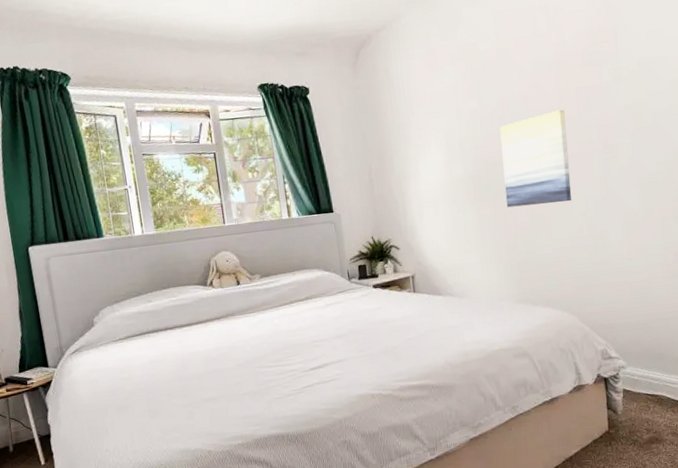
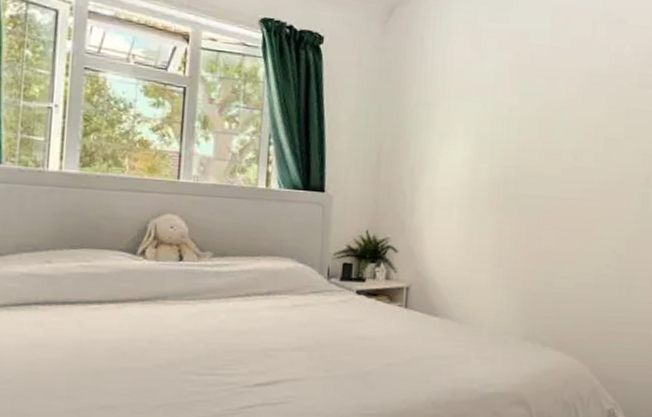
wall art: present [499,109,572,208] -> none [531,128,611,233]

